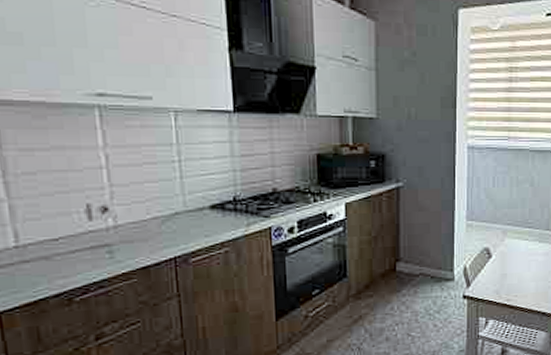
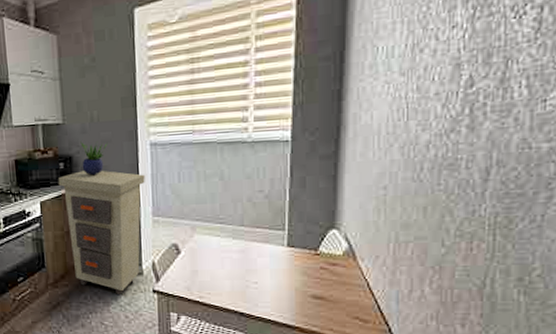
cabinet: none [367,171,461,304] -> present [58,171,145,296]
potted plant: none [395,139,425,176] -> present [80,141,108,176]

